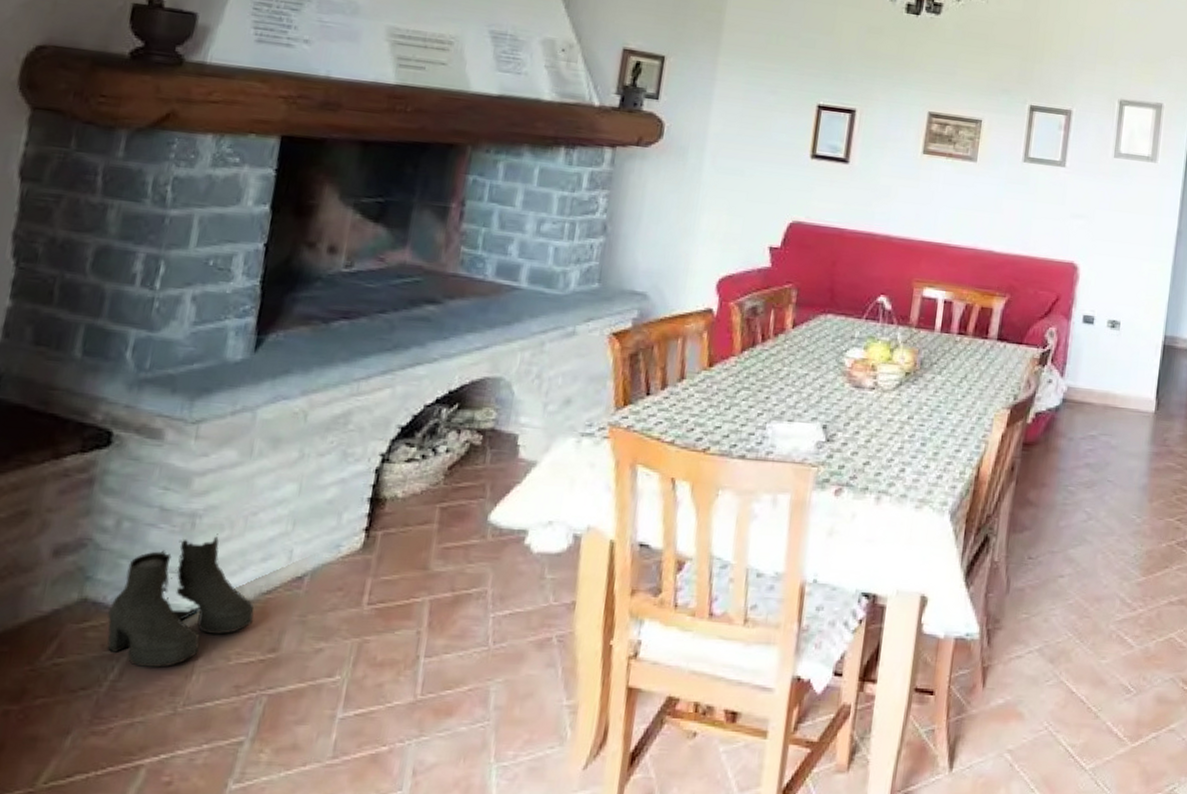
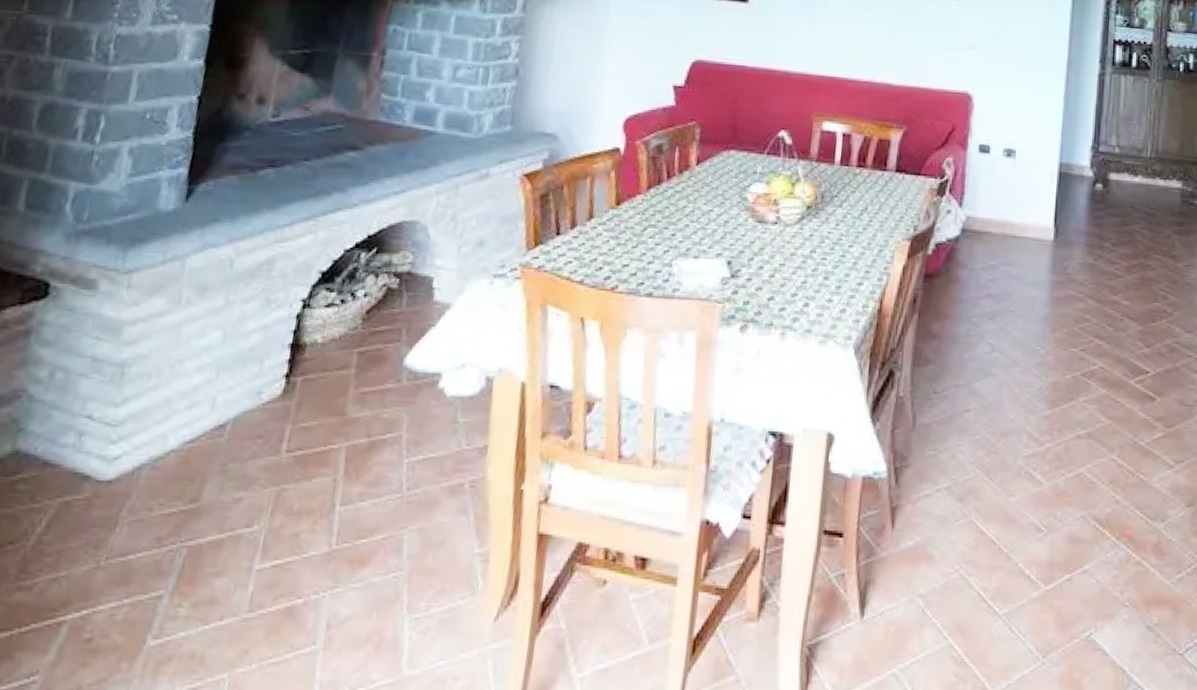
boots: present [107,534,254,668] -> none [36,383,178,520]

